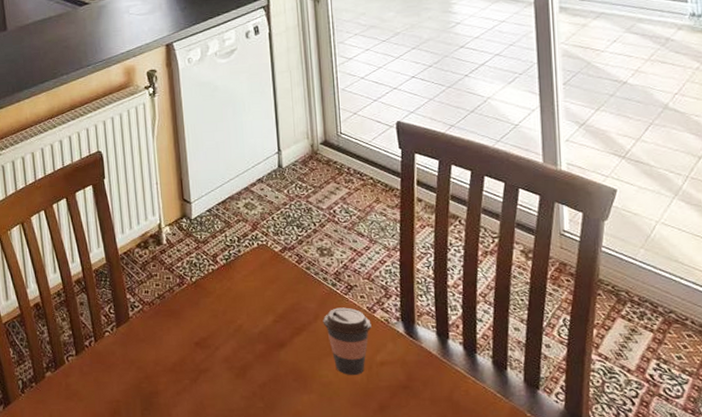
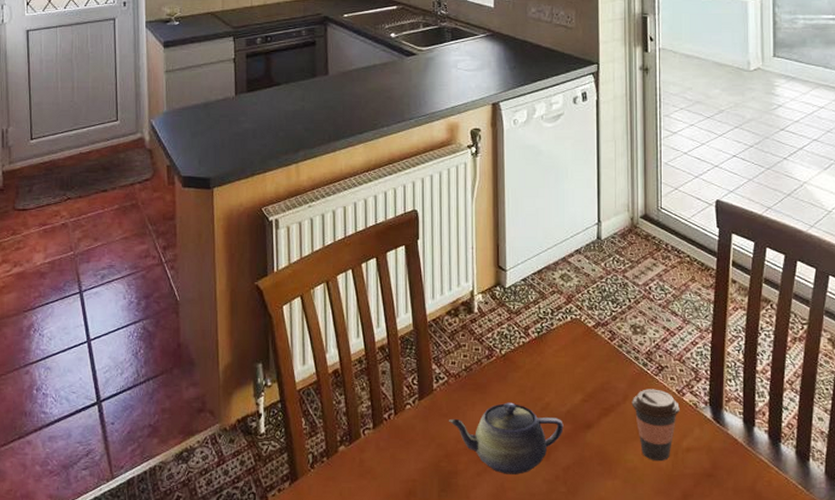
teapot: none [145,326,257,393] -> present [448,402,564,475]

